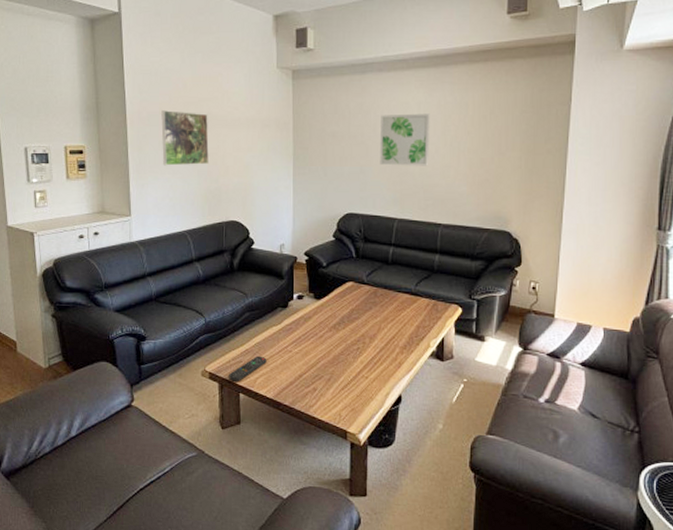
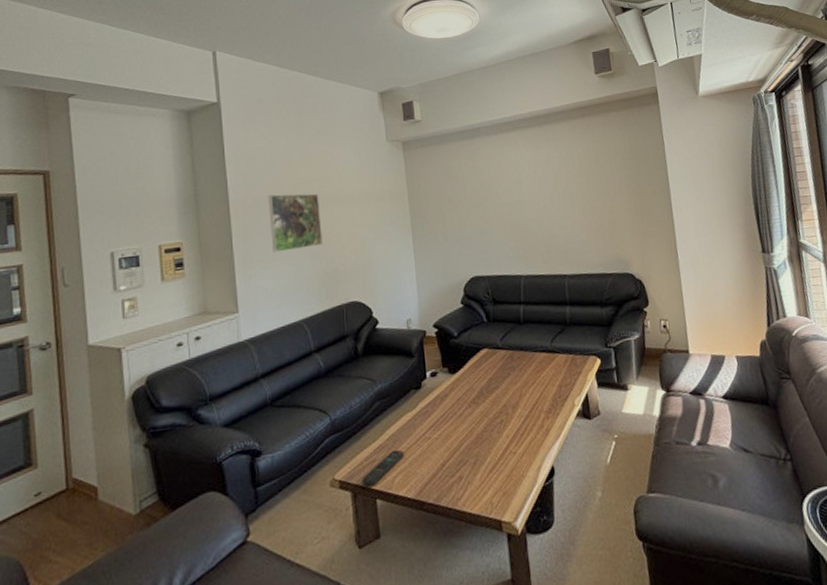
wall art: present [380,113,430,166] -> none [494,169,546,224]

